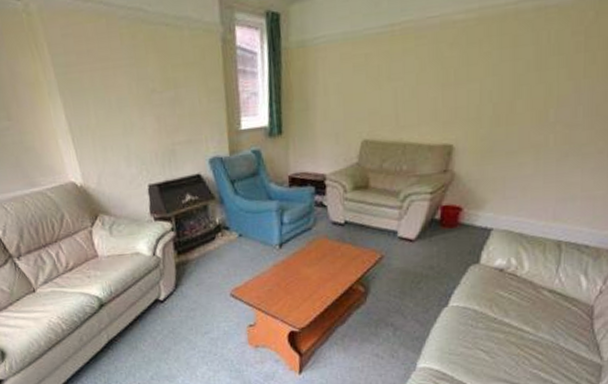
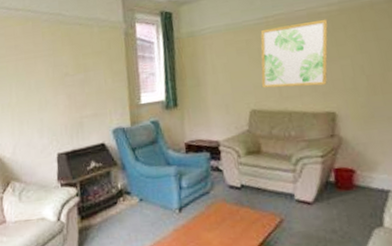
wall art: none [377,29,462,115] -> present [260,19,328,89]

